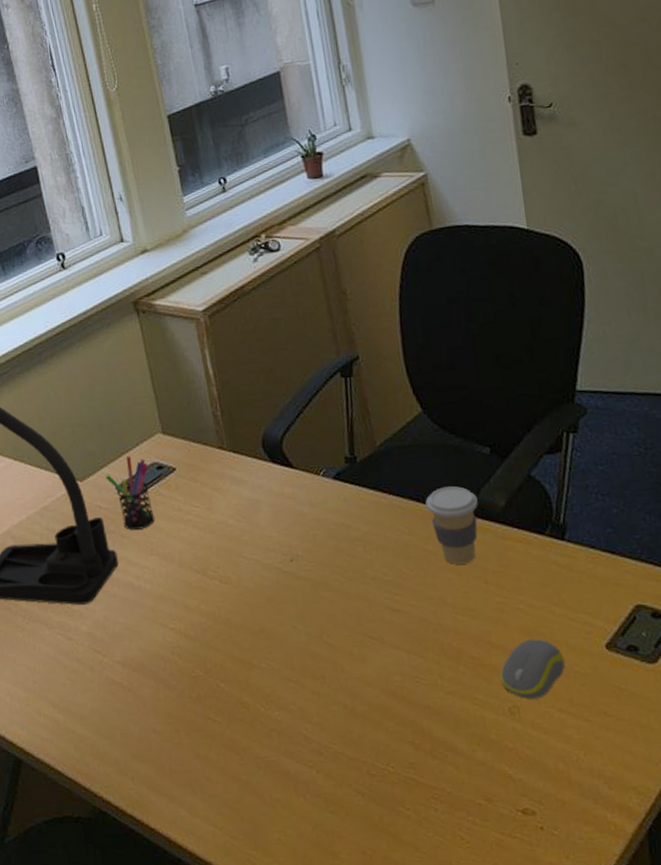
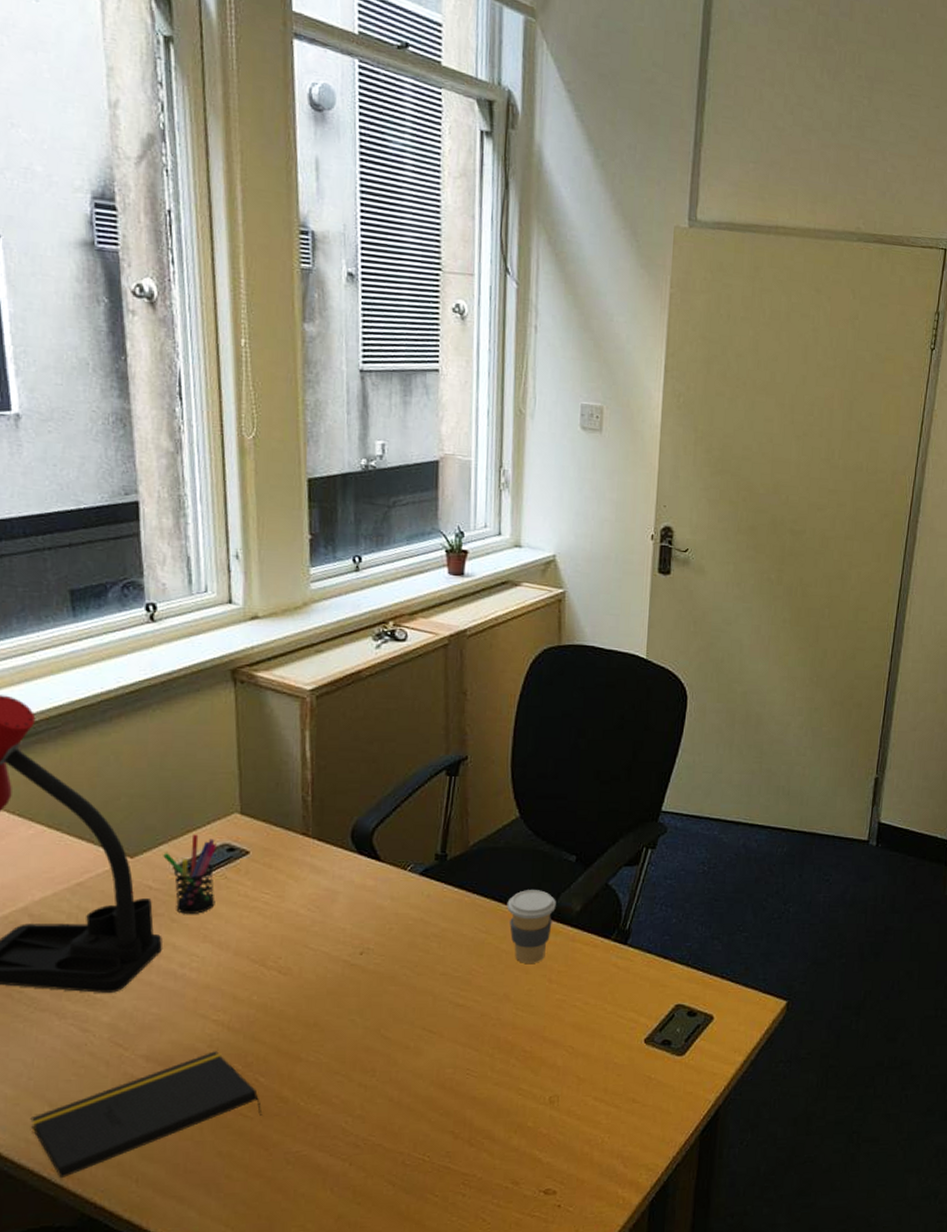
notepad: none [40,658,229,774] -> present [30,1051,263,1179]
computer mouse: present [499,639,565,699] -> none [546,1034,607,1088]

